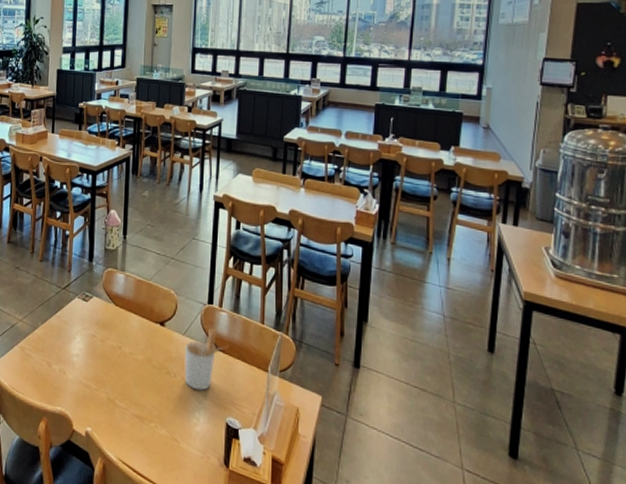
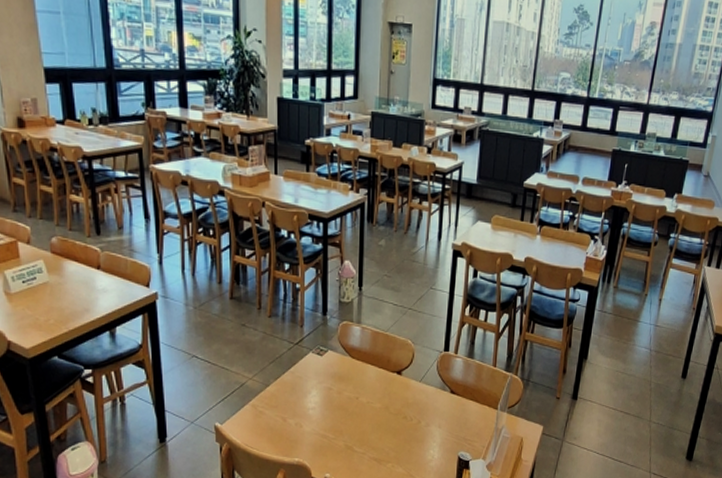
utensil holder: present [184,327,228,391] -> none [420,373,462,431]

